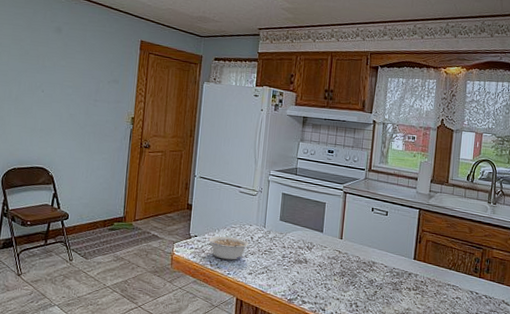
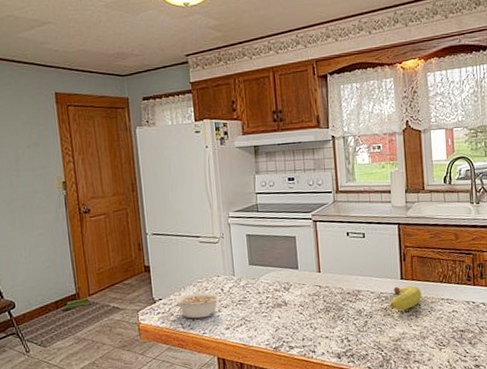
fruit: none [400,265,431,288] -> present [390,285,422,311]

